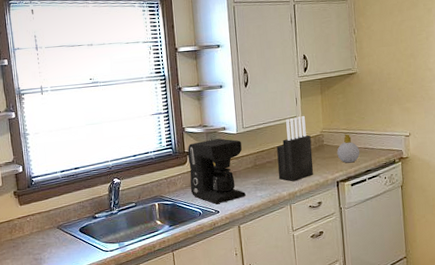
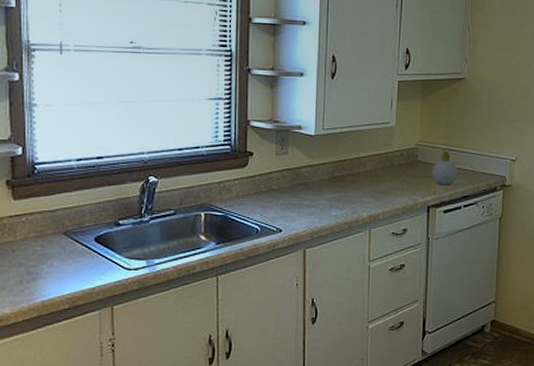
coffee maker: present [187,138,246,205] -> none [248,139,319,221]
knife block: present [276,115,314,182] -> none [359,122,404,202]

